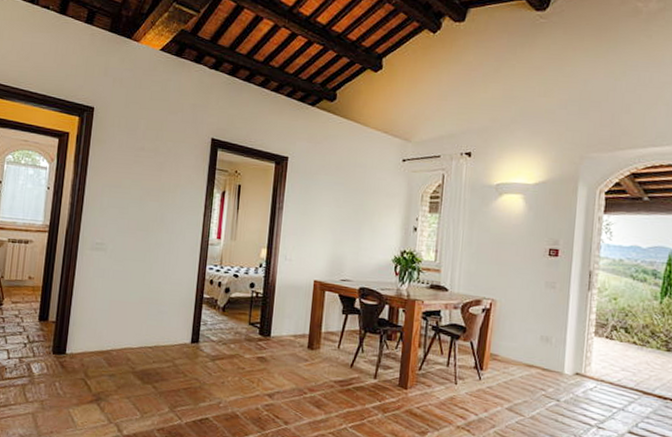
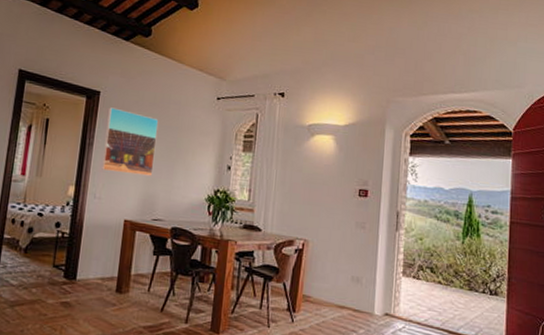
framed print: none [291,172,345,238] -> present [102,107,159,176]

